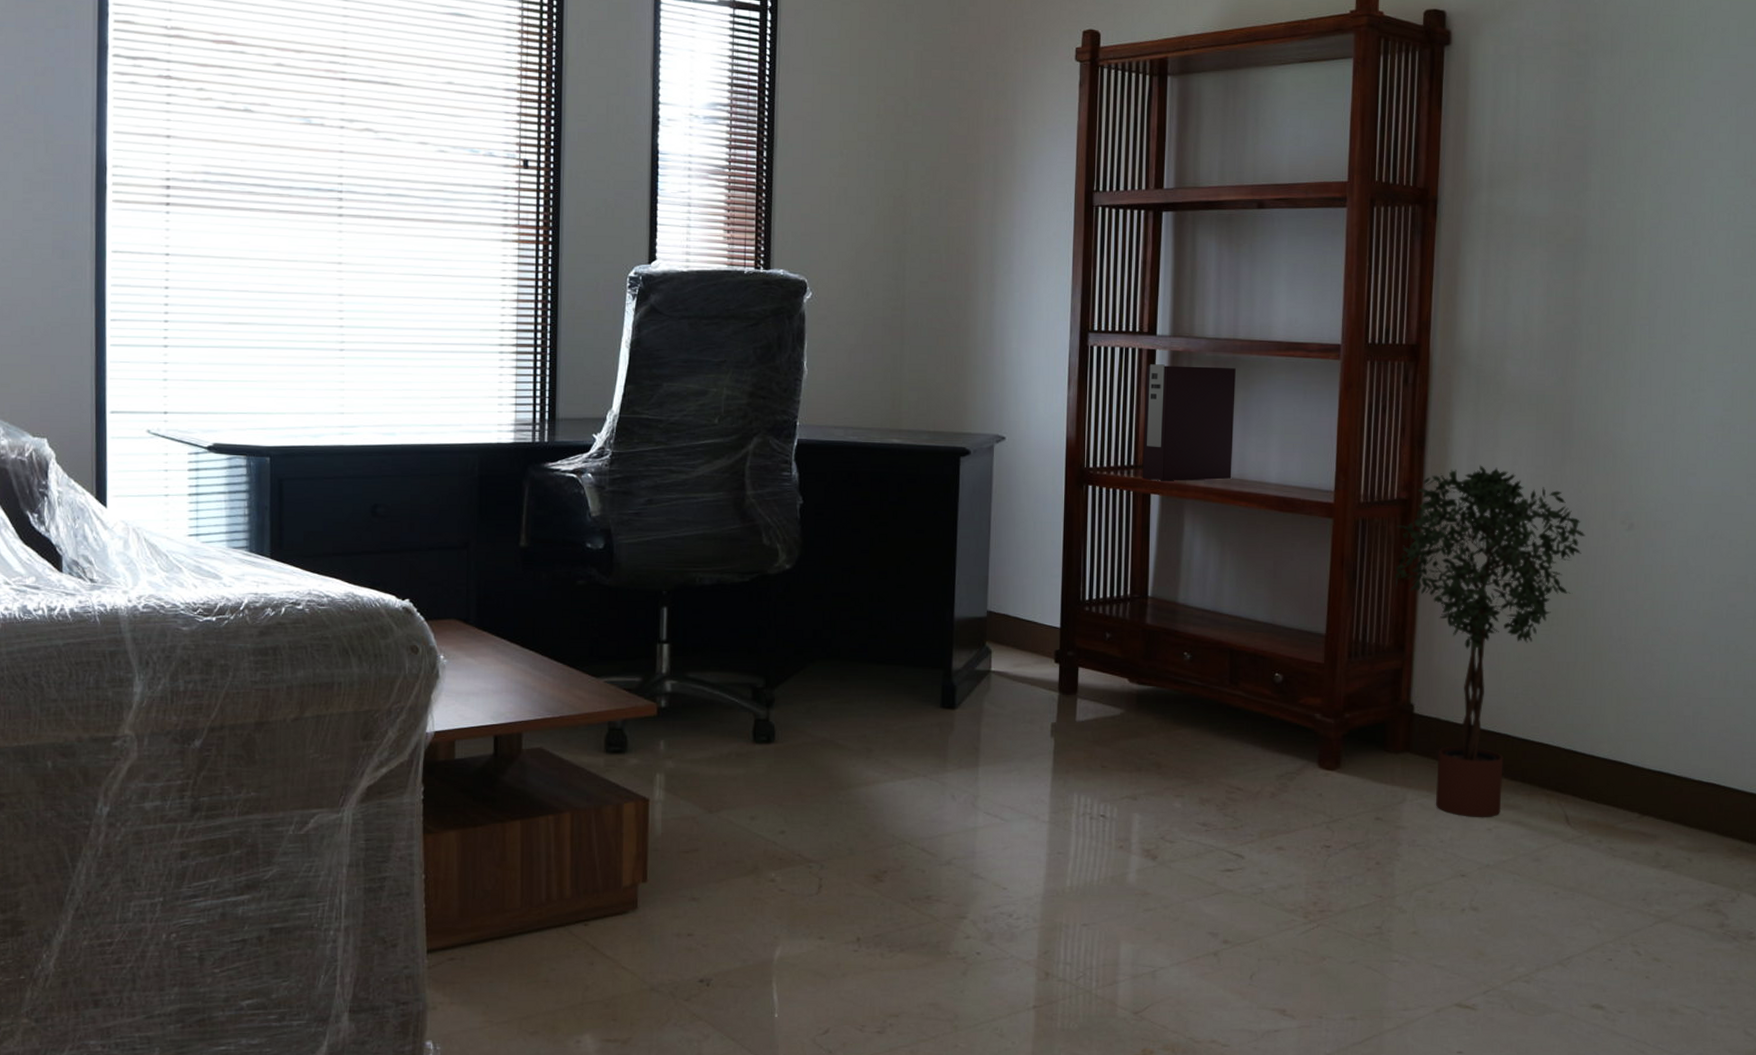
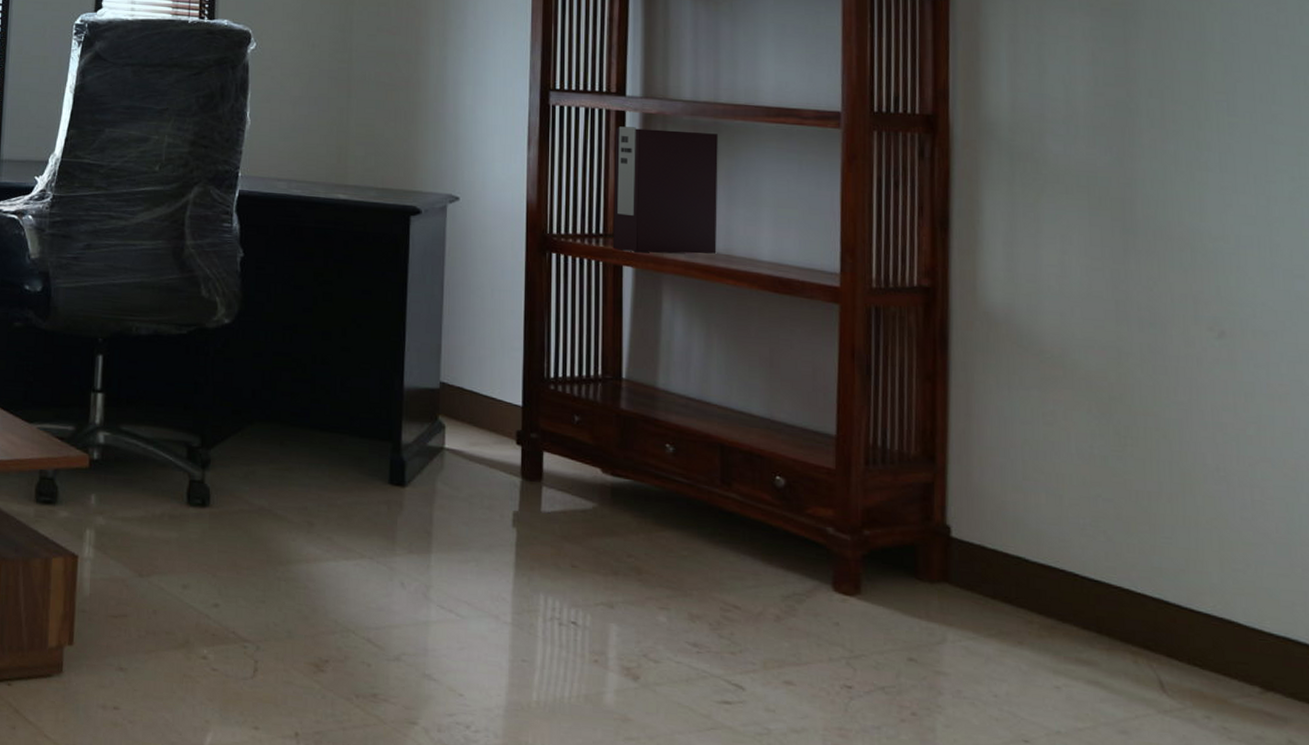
potted tree: present [1394,465,1585,817] -> none [918,252,1162,672]

